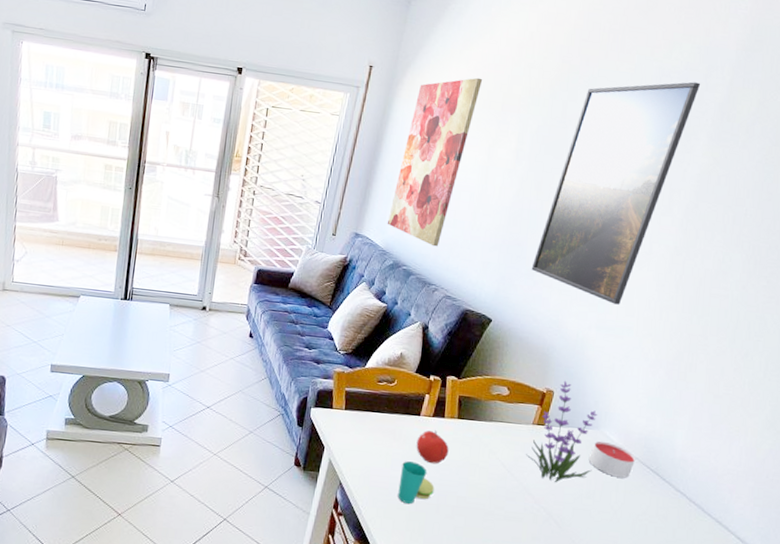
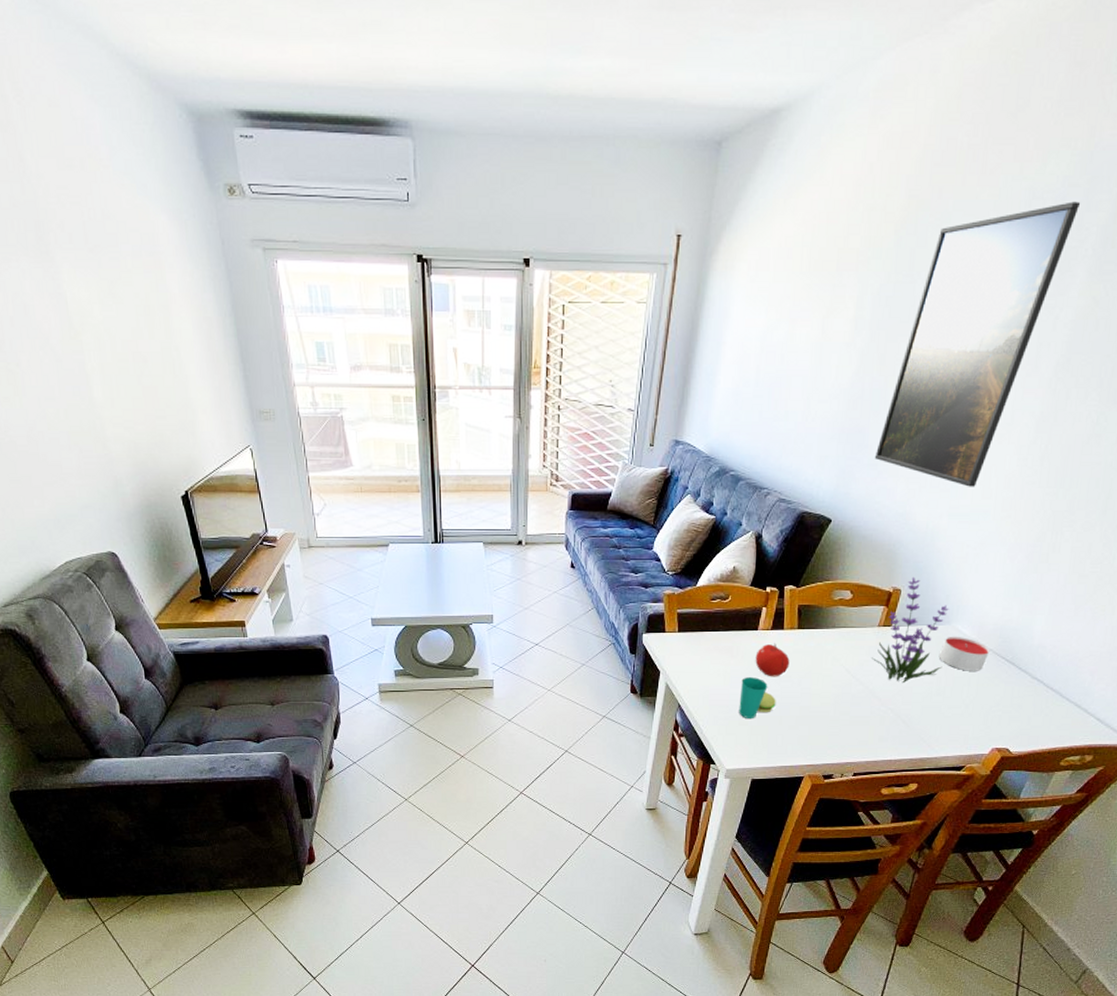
wall art: present [387,77,483,247] -> none [710,232,813,445]

